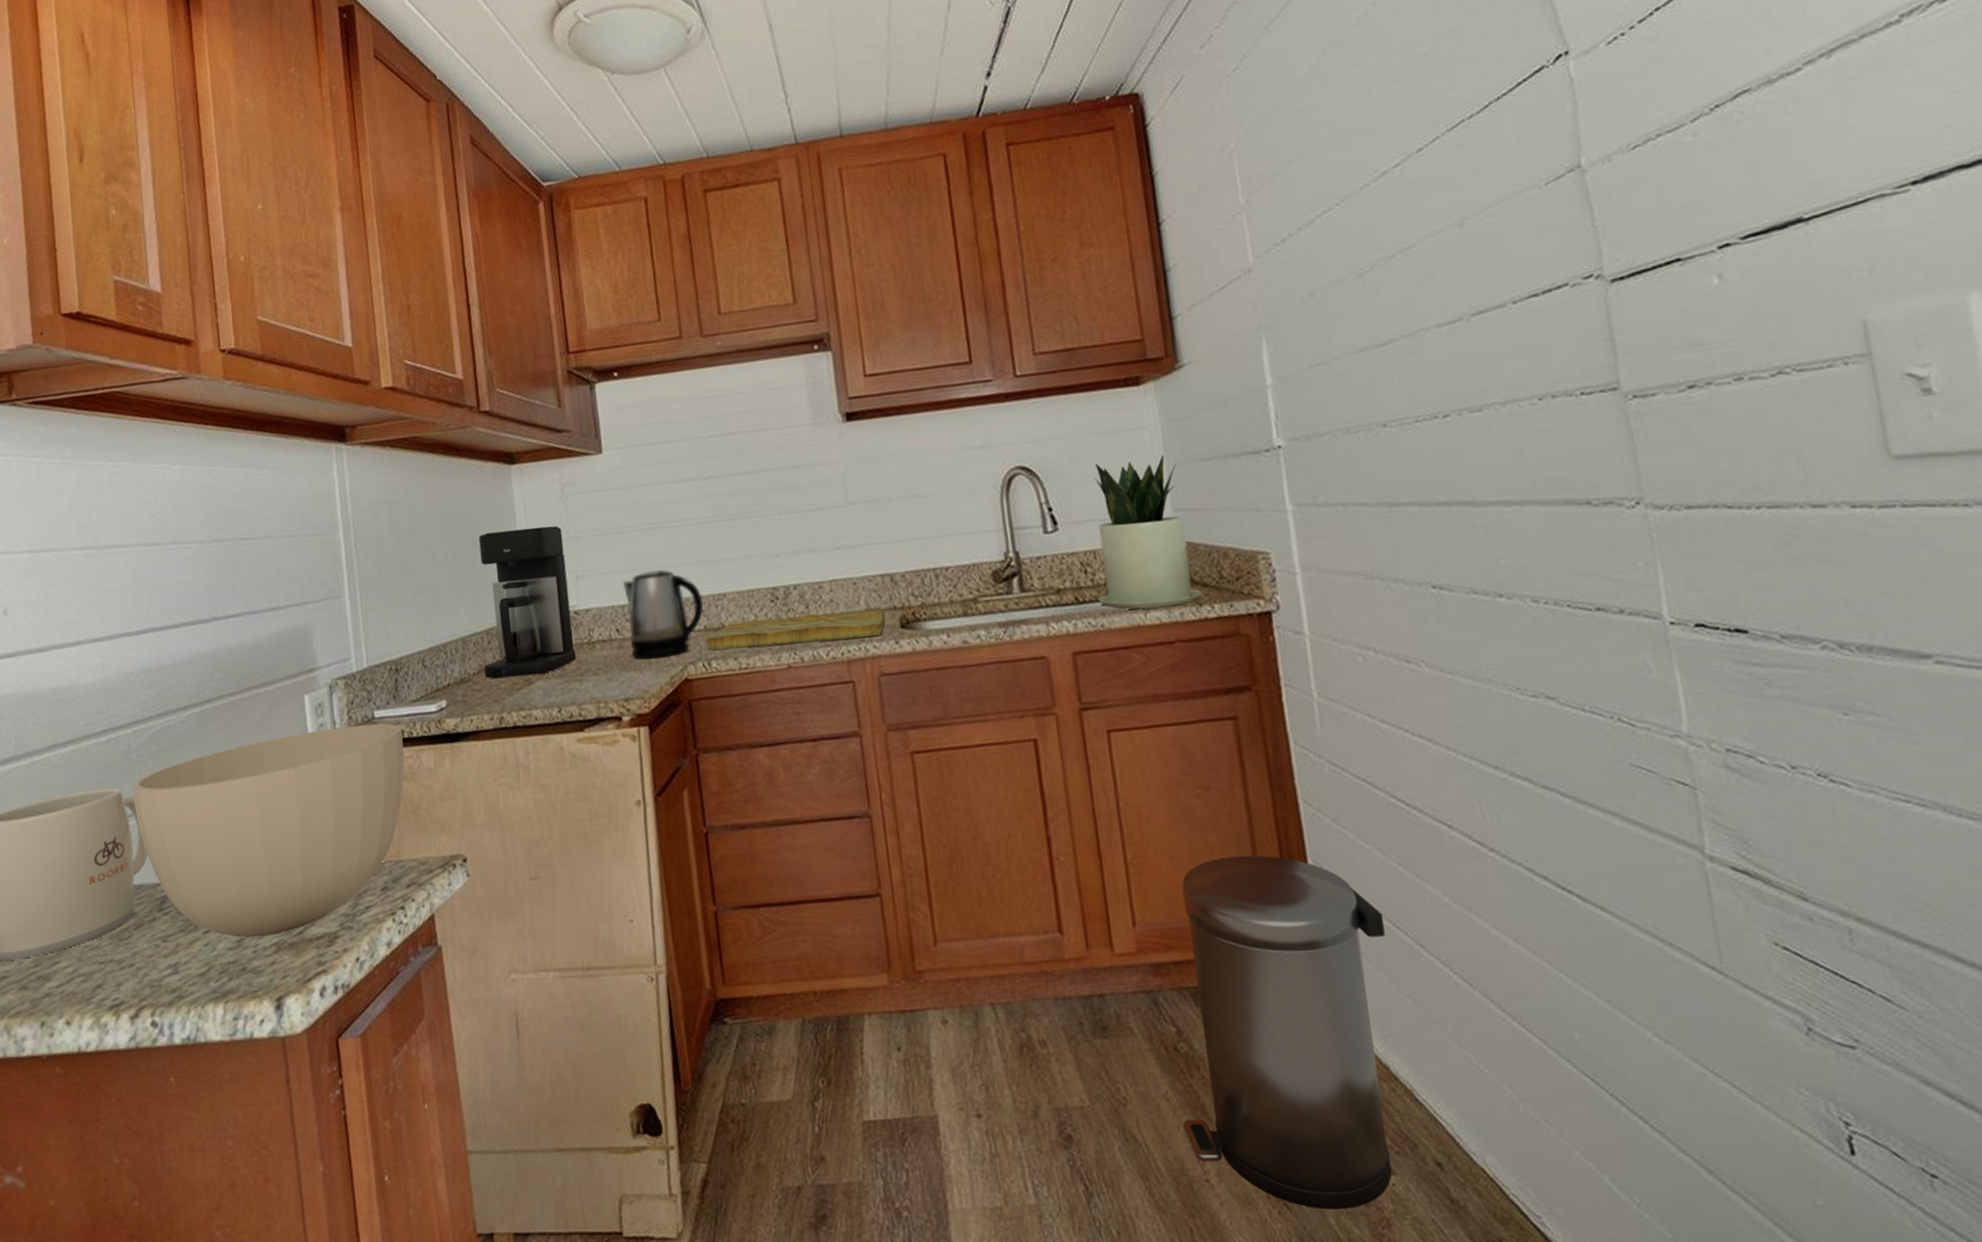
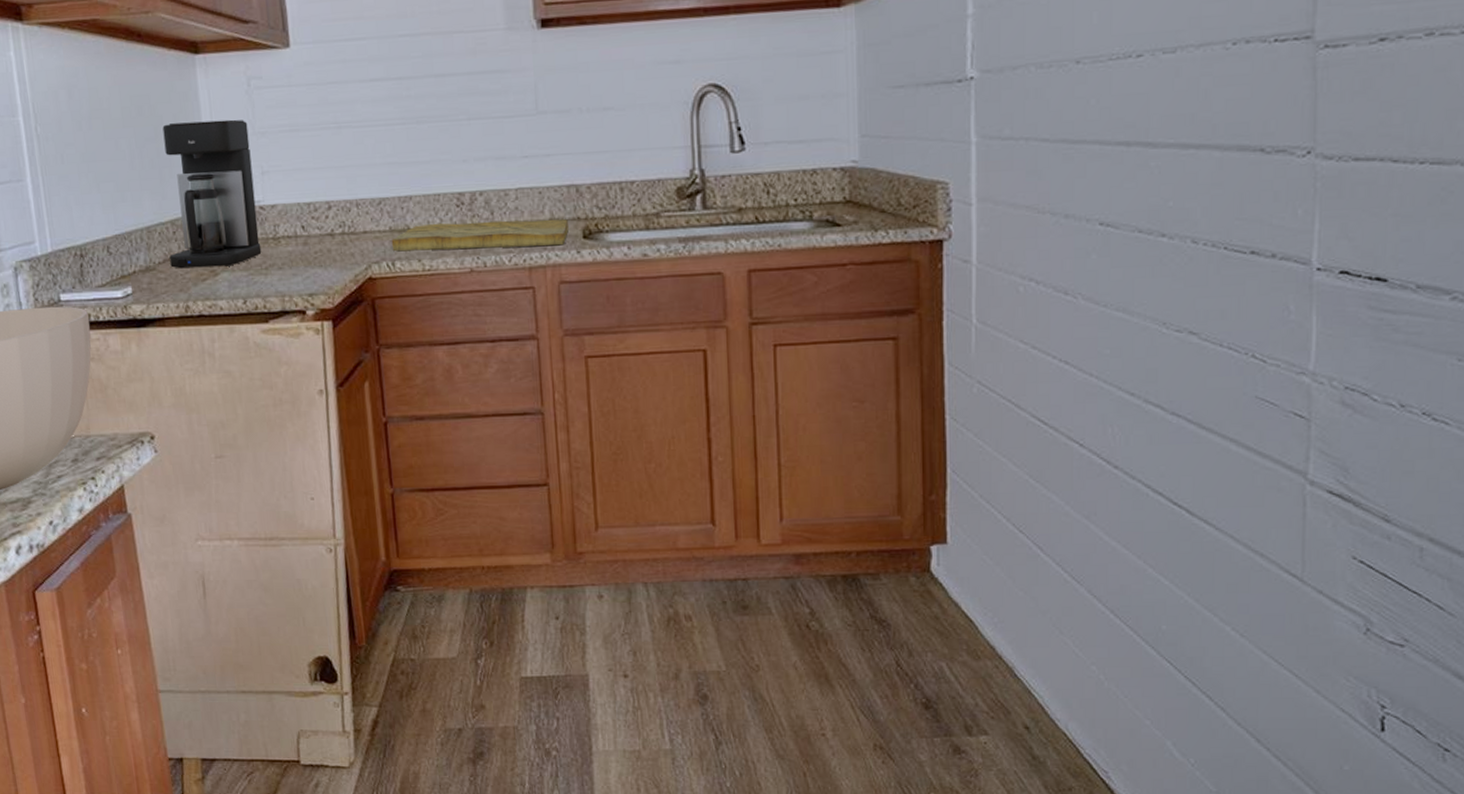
kettle: present [622,569,704,659] -> none [308,169,390,257]
planter: present [1095,454,1203,610] -> none [777,79,880,232]
pedal bin: present [1181,855,1392,1210] -> none [807,463,1009,761]

